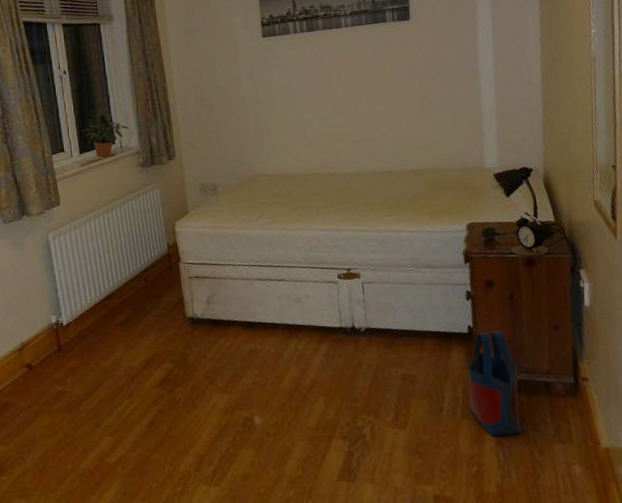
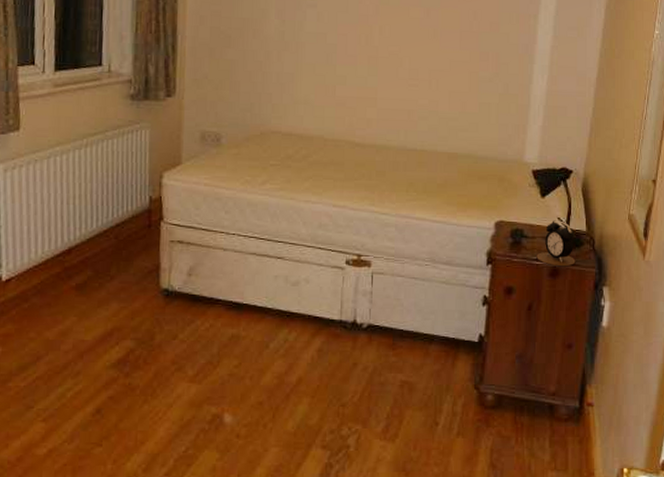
potted plant: present [82,110,130,159] -> none [61,19,123,82]
tote bag: present [468,331,522,437] -> none [466,343,524,458]

